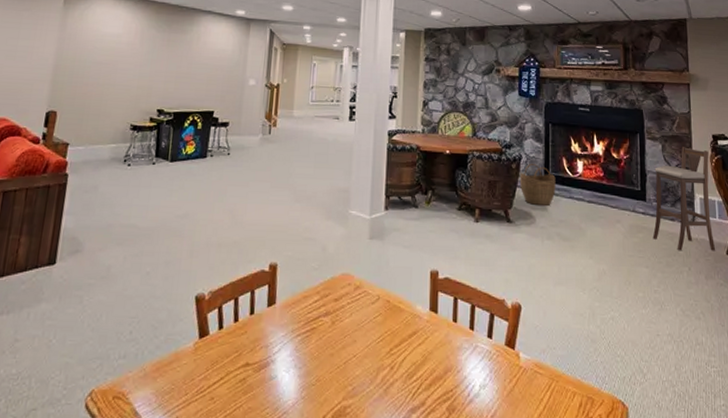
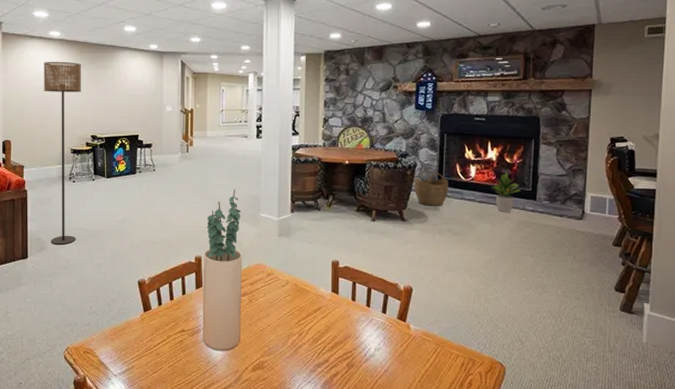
floor lamp: none [89,21,156,246] -> present [43,61,82,245]
vase: none [271,180,328,393] -> present [202,189,243,352]
potted plant: none [600,168,630,215] -> present [492,172,521,213]
bar stool: present [652,147,716,251] -> none [540,150,605,243]

